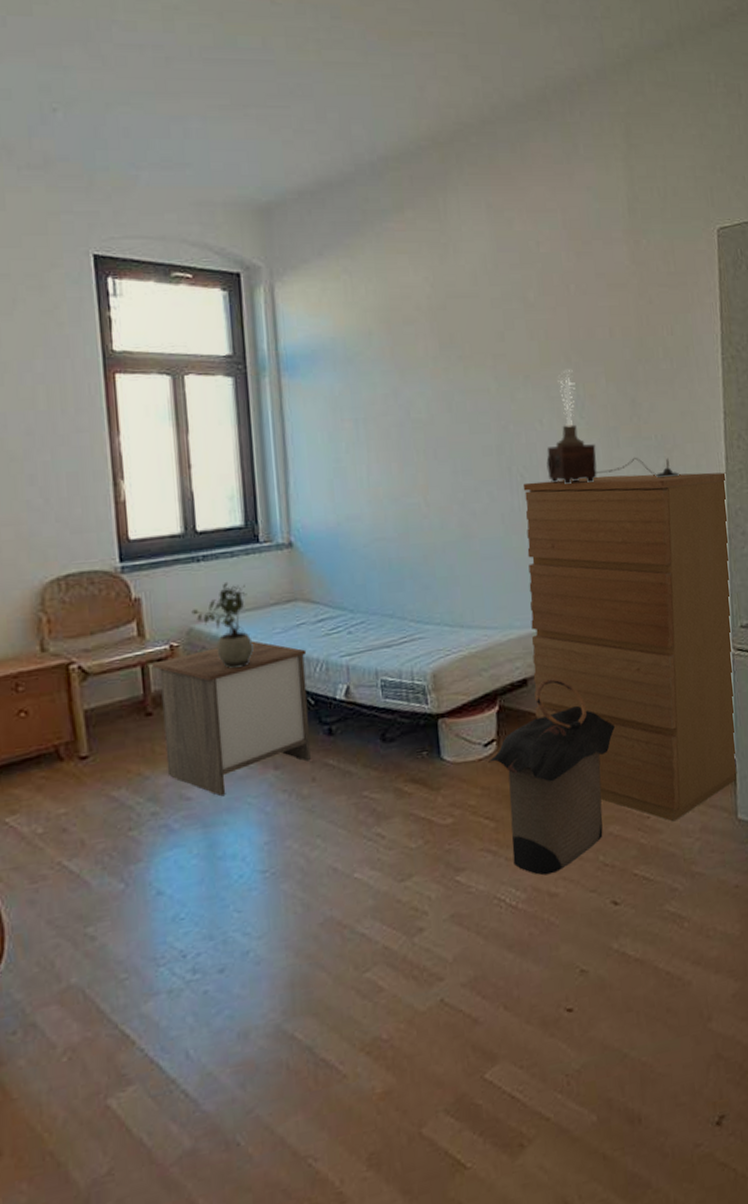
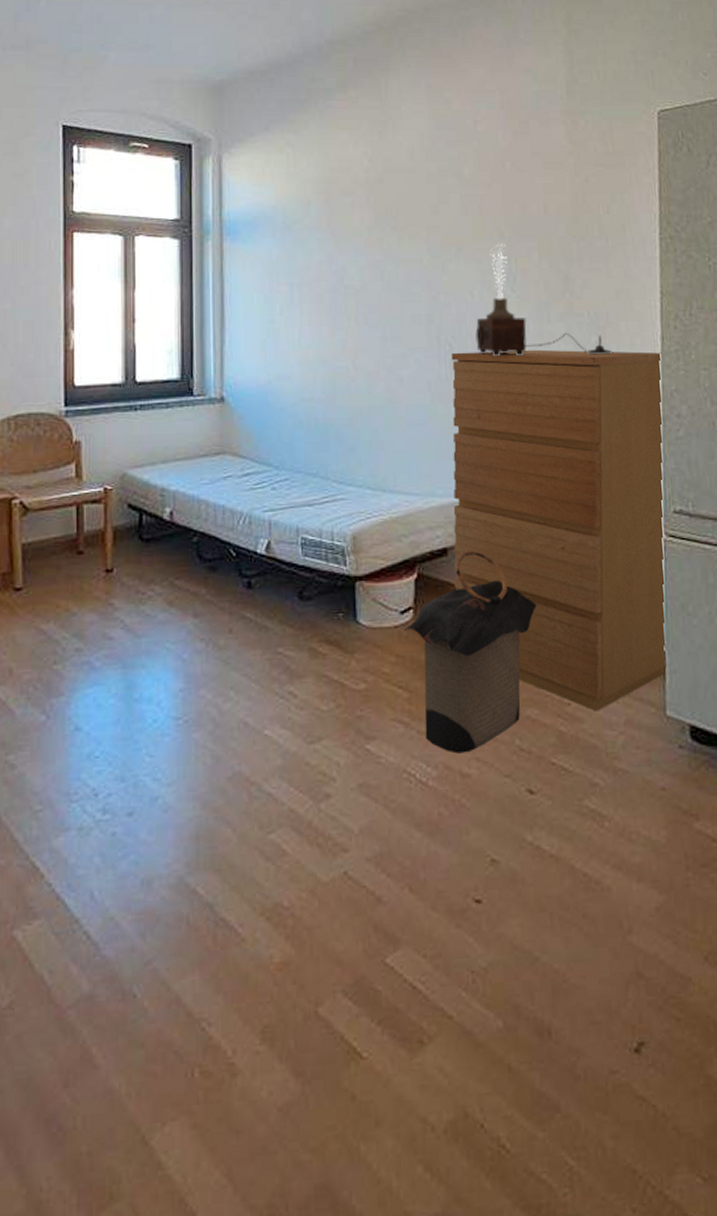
nightstand: present [152,640,311,796] -> none [87,489,231,638]
potted plant: present [191,581,254,668] -> none [126,431,181,514]

